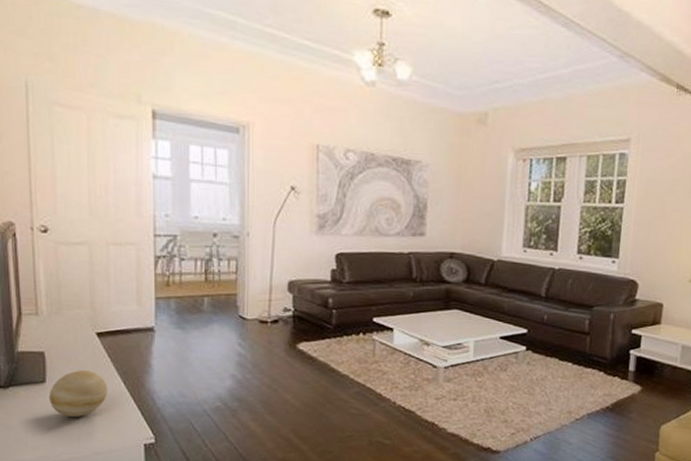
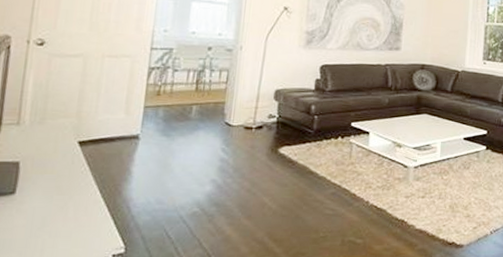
decorative ball: present [48,370,107,417] -> none [15,180,82,229]

